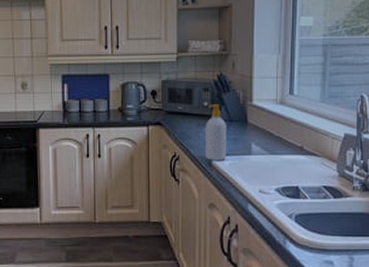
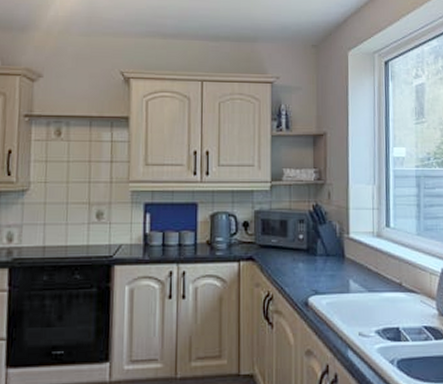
soap bottle: present [206,104,227,160] -> none [301,237,324,300]

